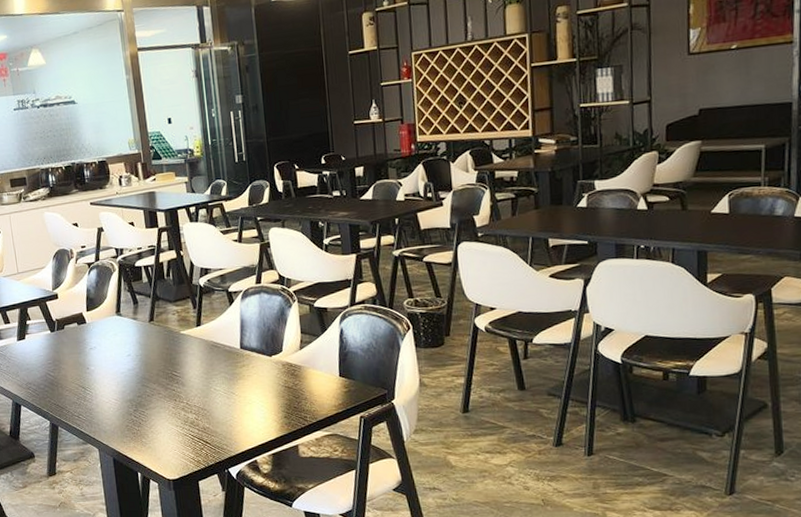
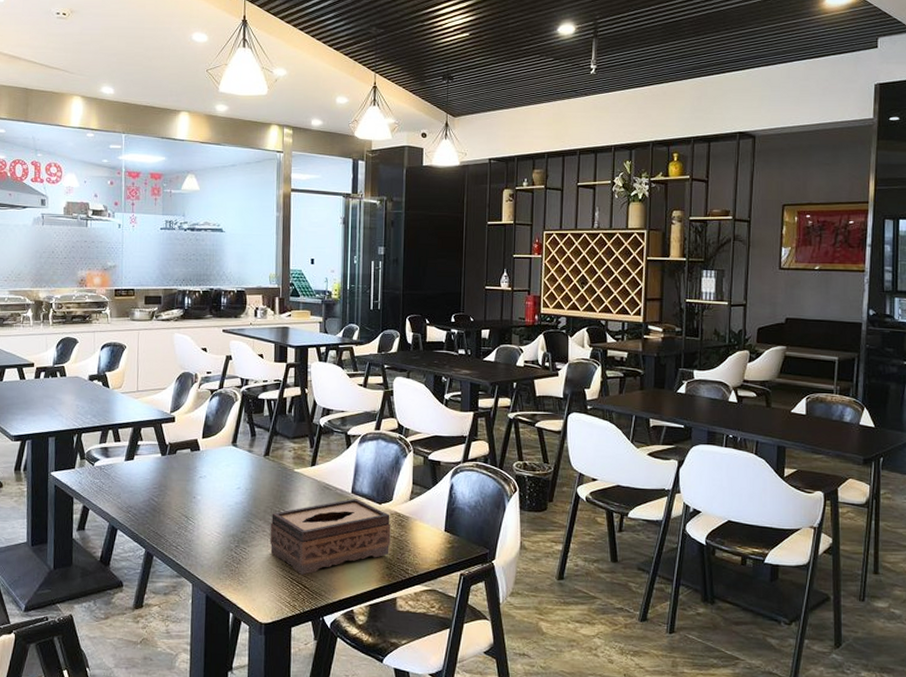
tissue box: none [164,353,286,431] -> present [269,498,391,575]

